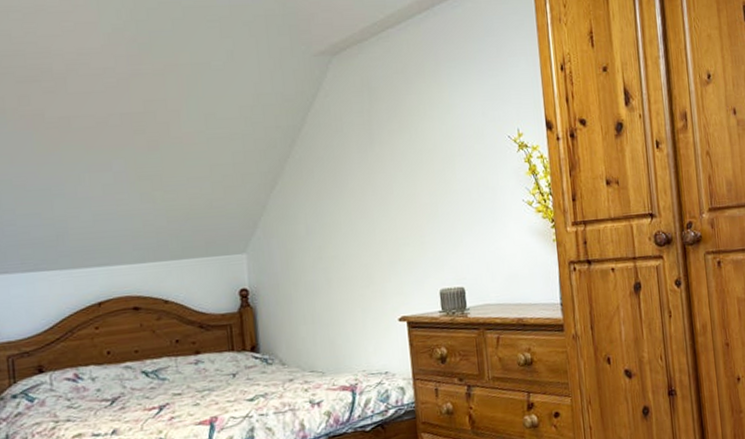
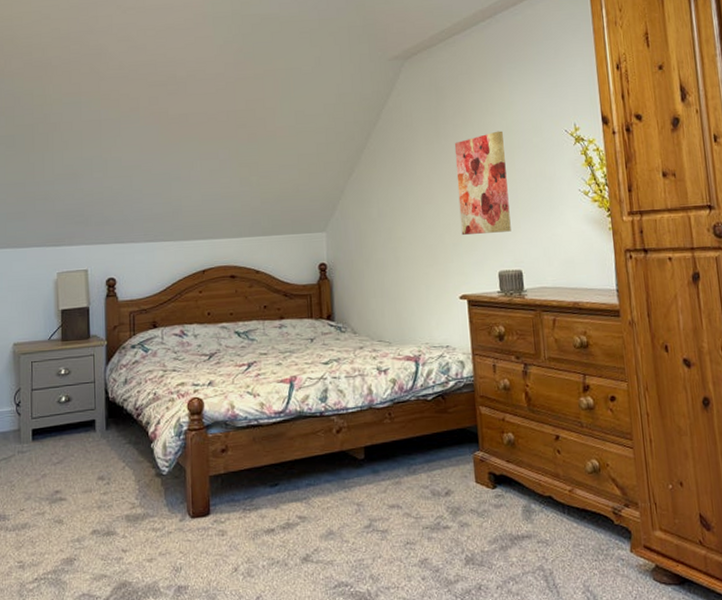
wall art: none [390,136,453,252] -> present [454,130,511,235]

